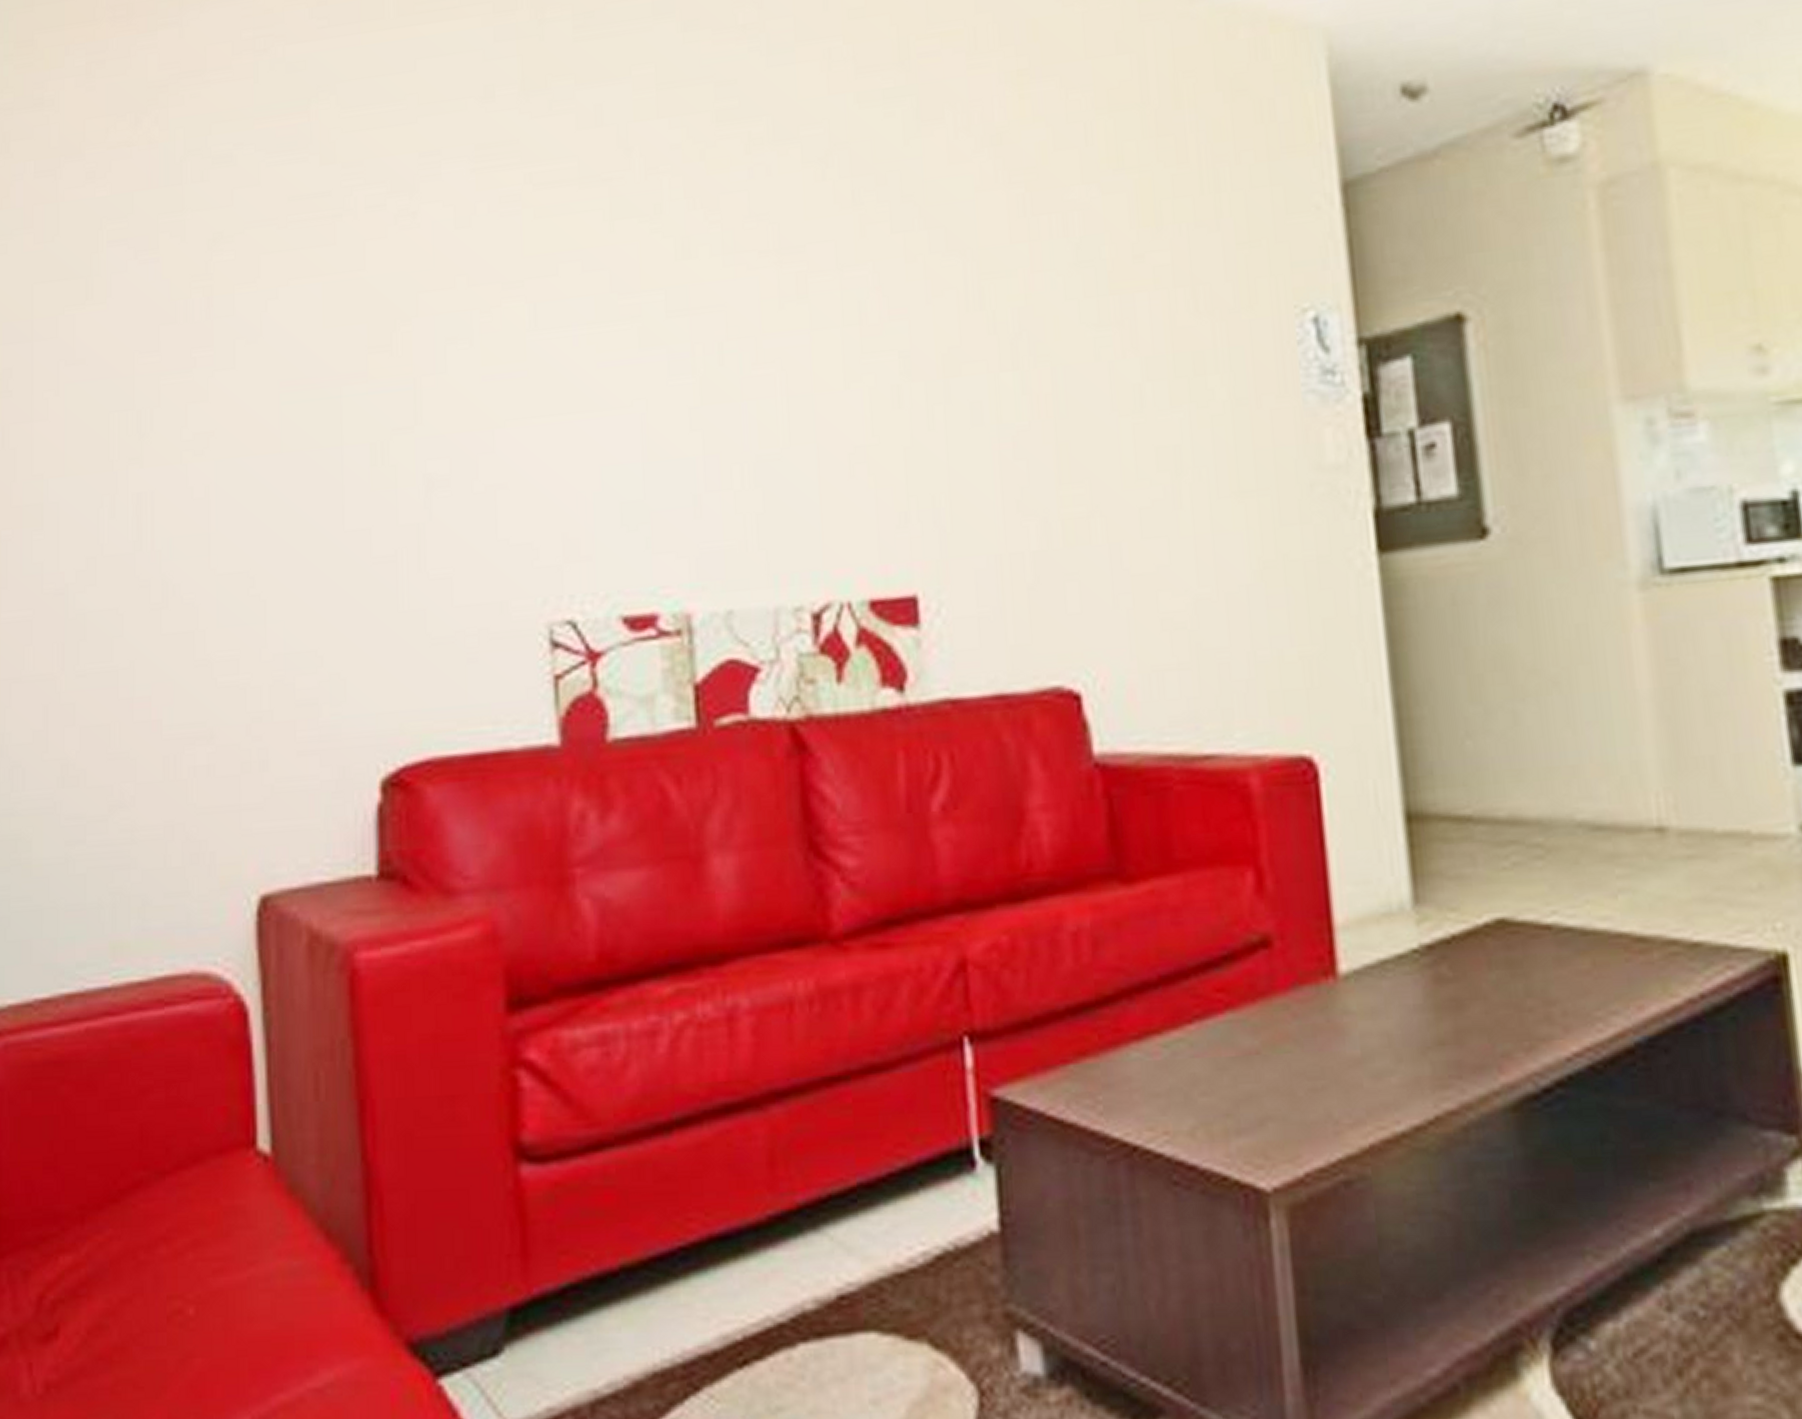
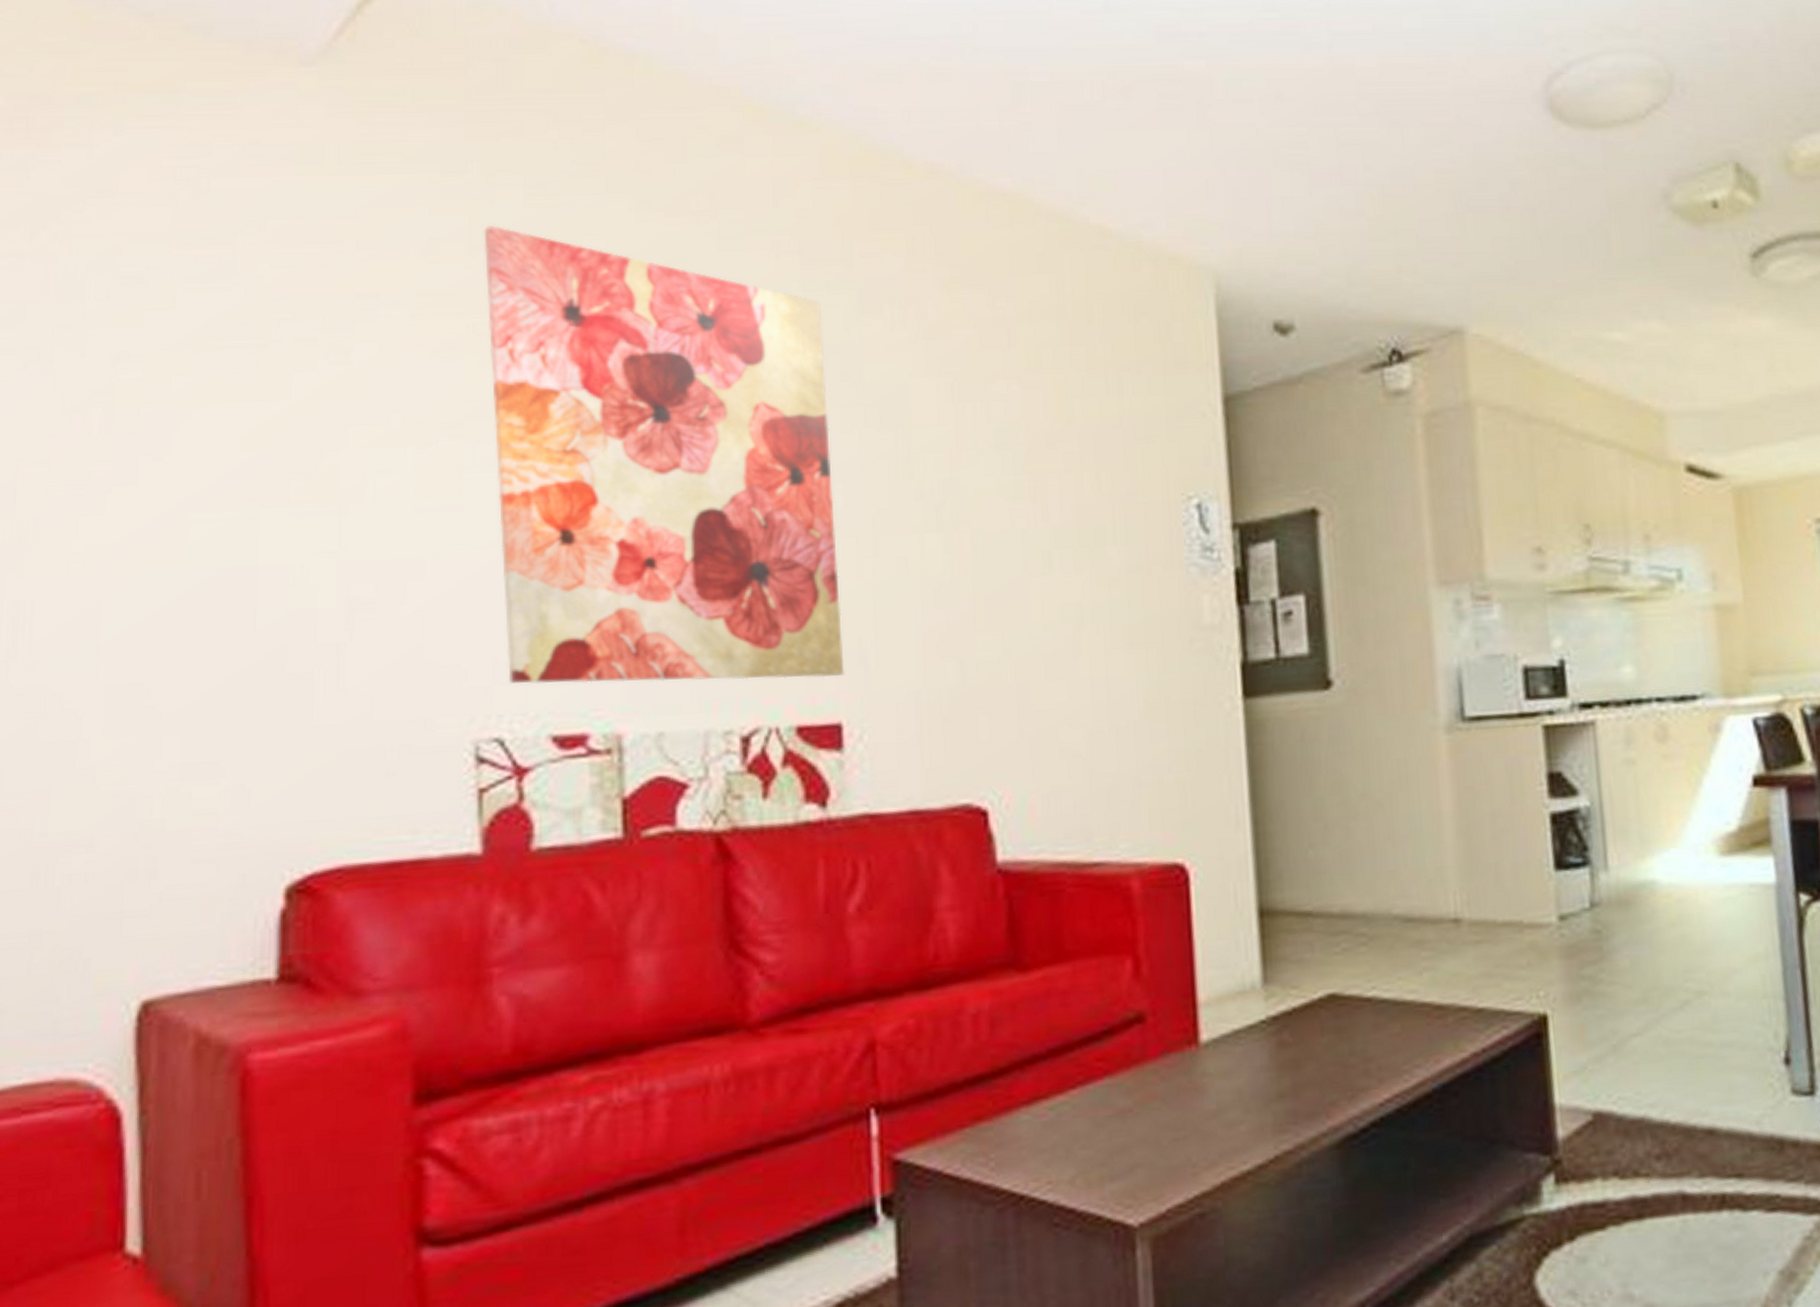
wall art: none [536,64,919,561] -> present [483,225,845,684]

